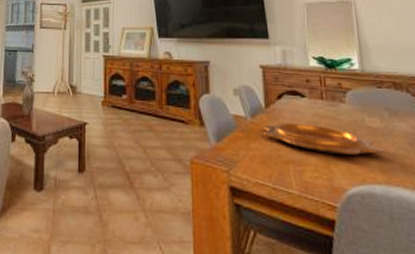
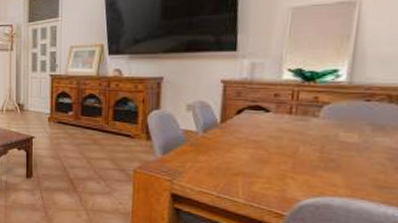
decorative bowl: present [262,122,385,155] -> none [214,137,356,169]

